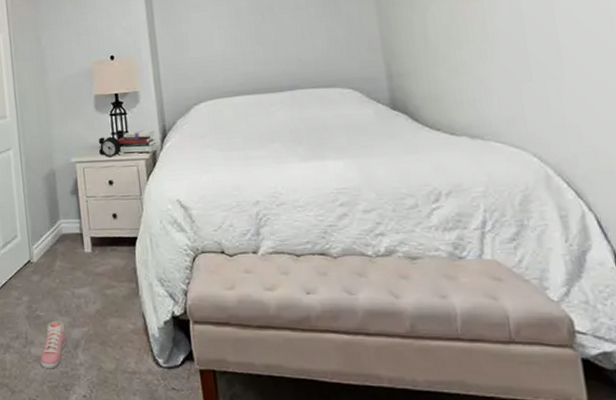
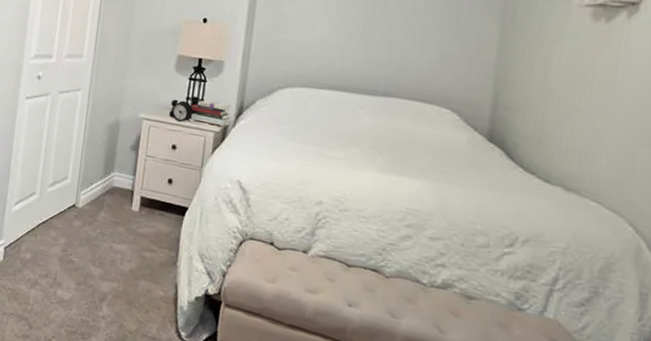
sneaker: present [40,320,66,368] -> none [63,269,96,315]

